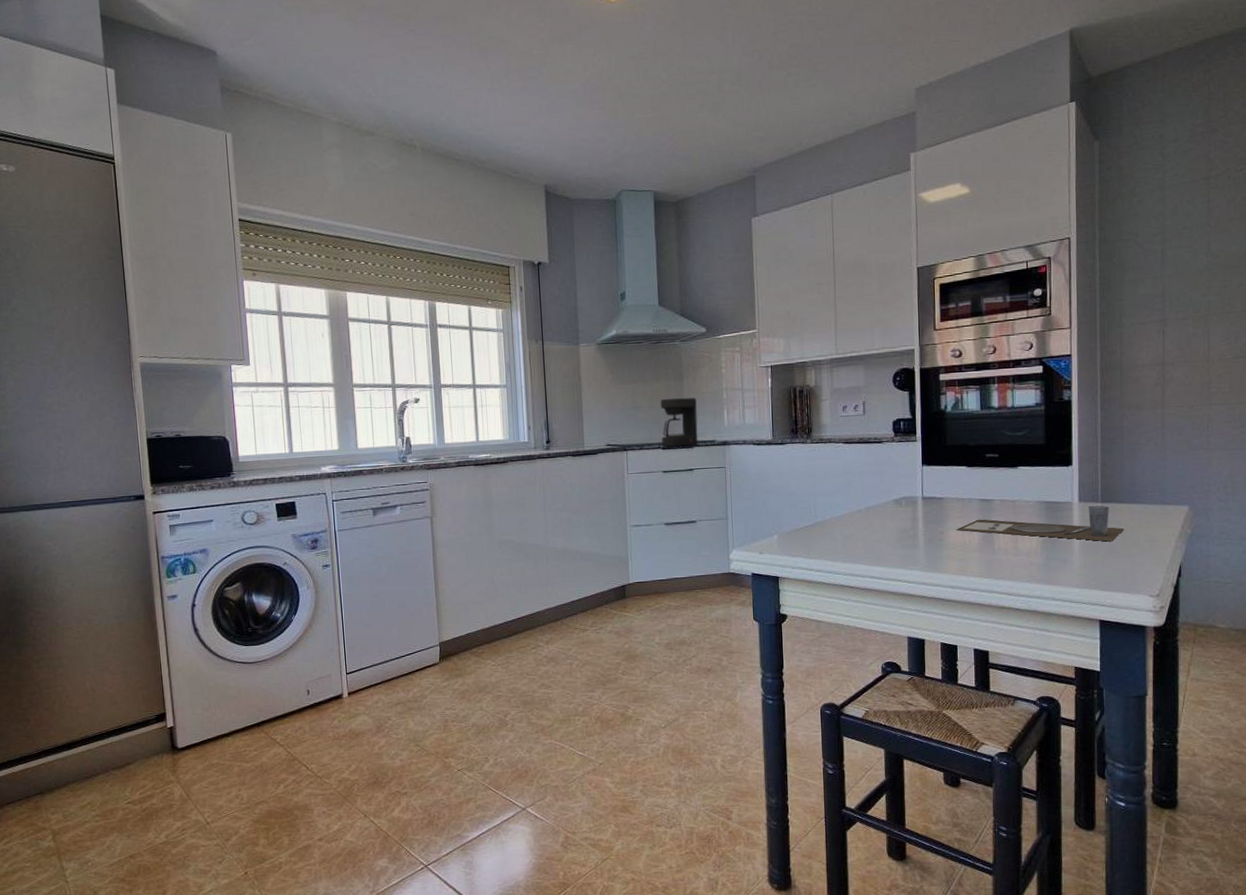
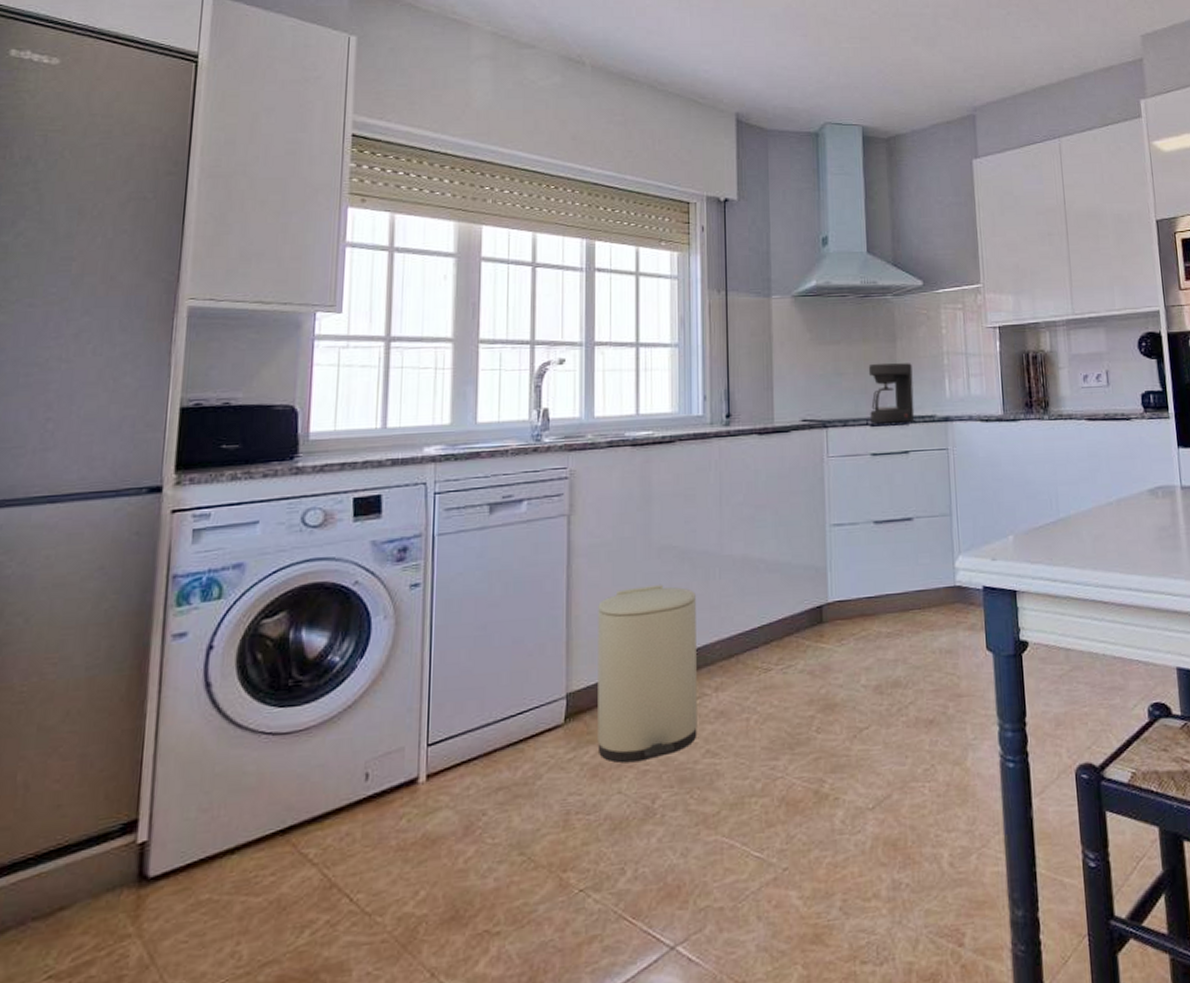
pedal bin: none [457,568,535,690] -> present [597,584,697,763]

